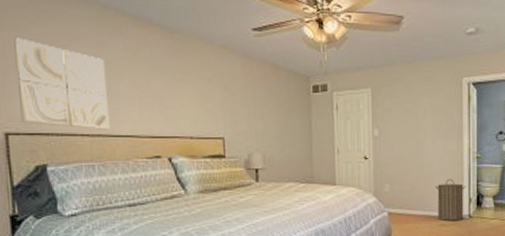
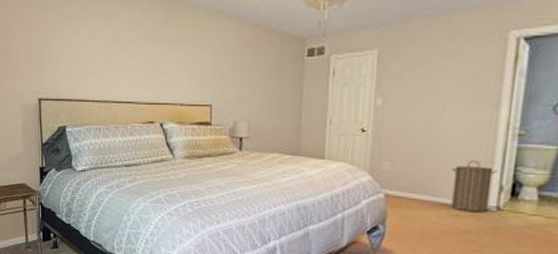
wall art: present [14,37,110,130] -> none [48,16,114,96]

